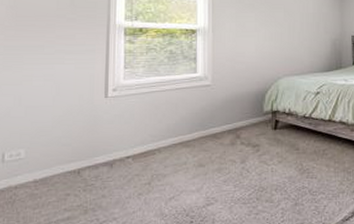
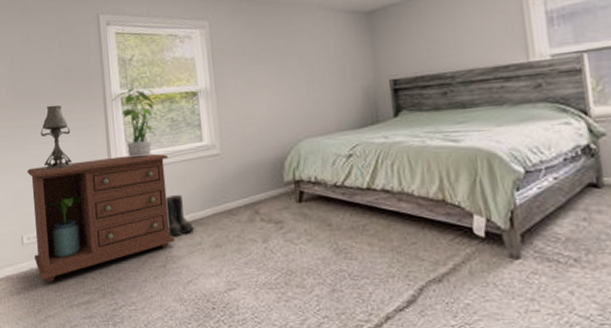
dresser: none [15,81,164,201] -> present [27,153,175,283]
table lamp: none [36,29,70,89] -> present [40,105,73,170]
potted plant: none [115,20,157,83] -> present [112,87,157,158]
boots: none [157,118,181,157] -> present [166,194,195,237]

